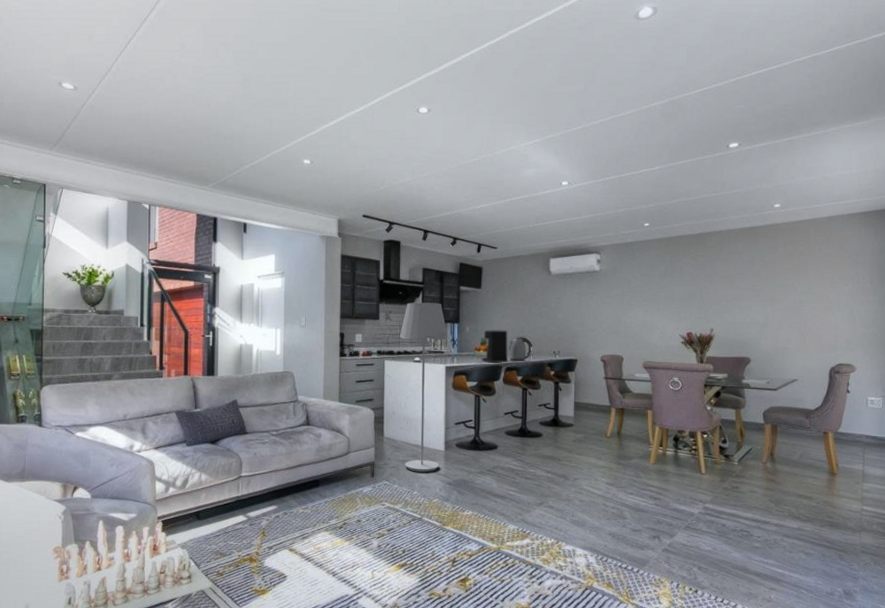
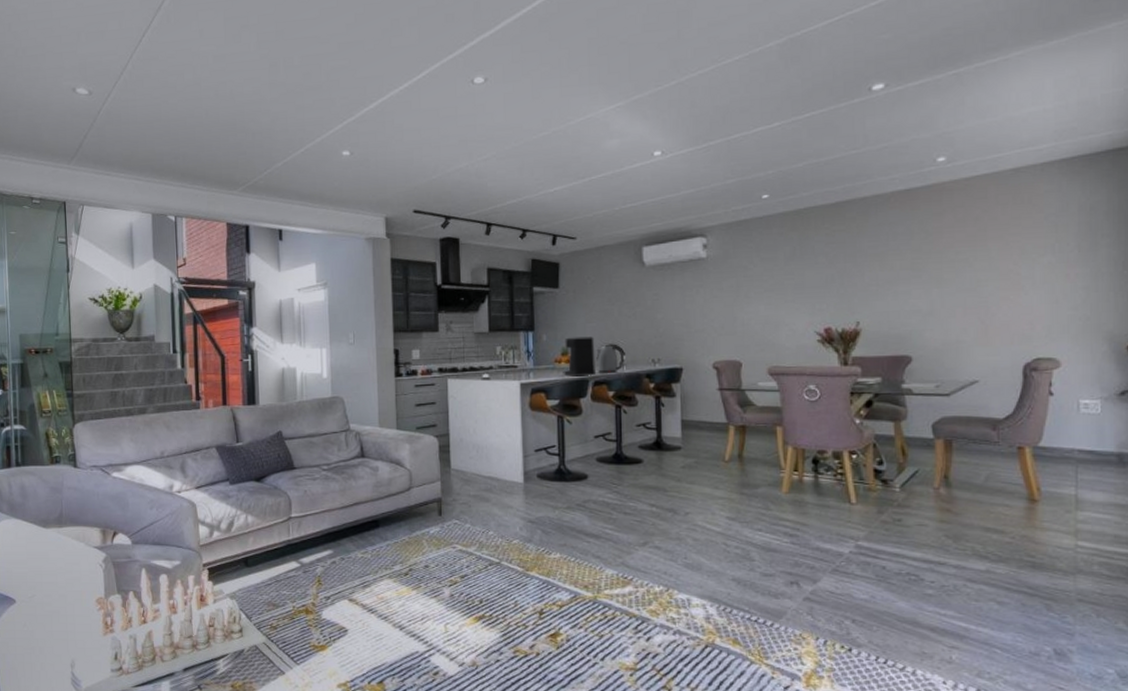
floor lamp: present [400,302,448,472] -> none [464,308,522,509]

